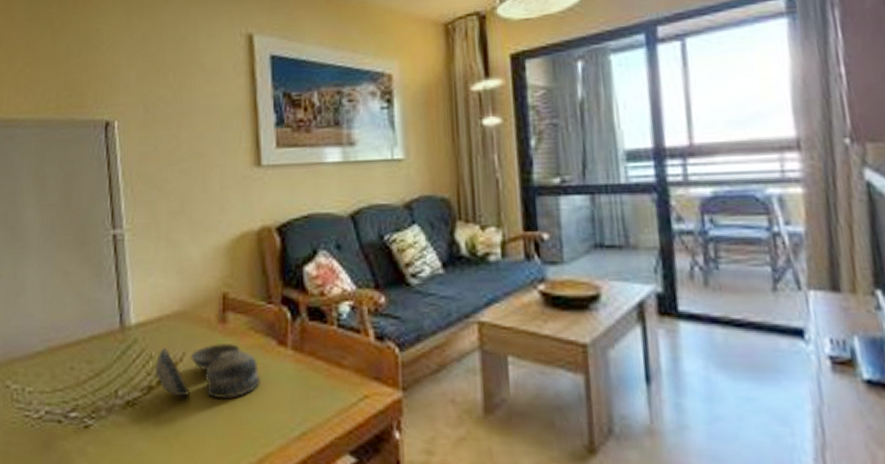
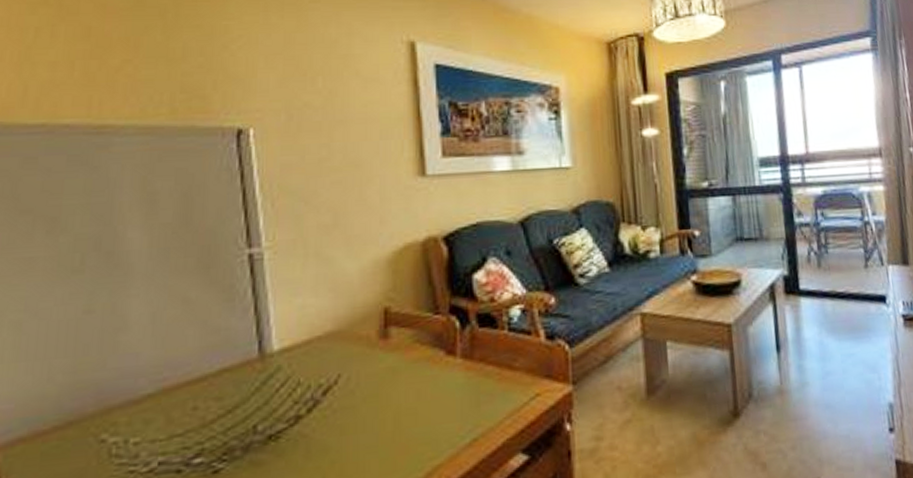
decorative bowl: present [156,344,260,399] -> none [305,359,427,422]

